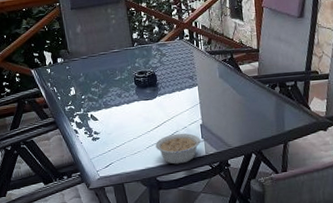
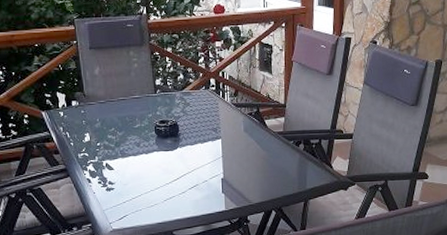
legume: present [155,133,210,165] -> none [173,186,230,219]

